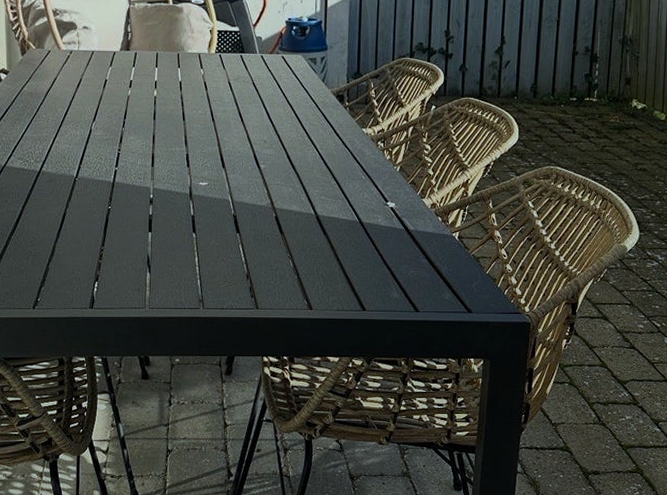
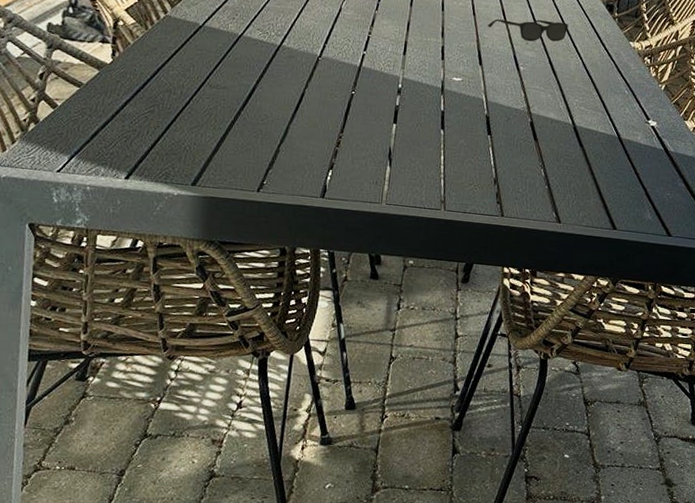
sunglasses: none [227,117,303,140] -> present [488,19,569,42]

